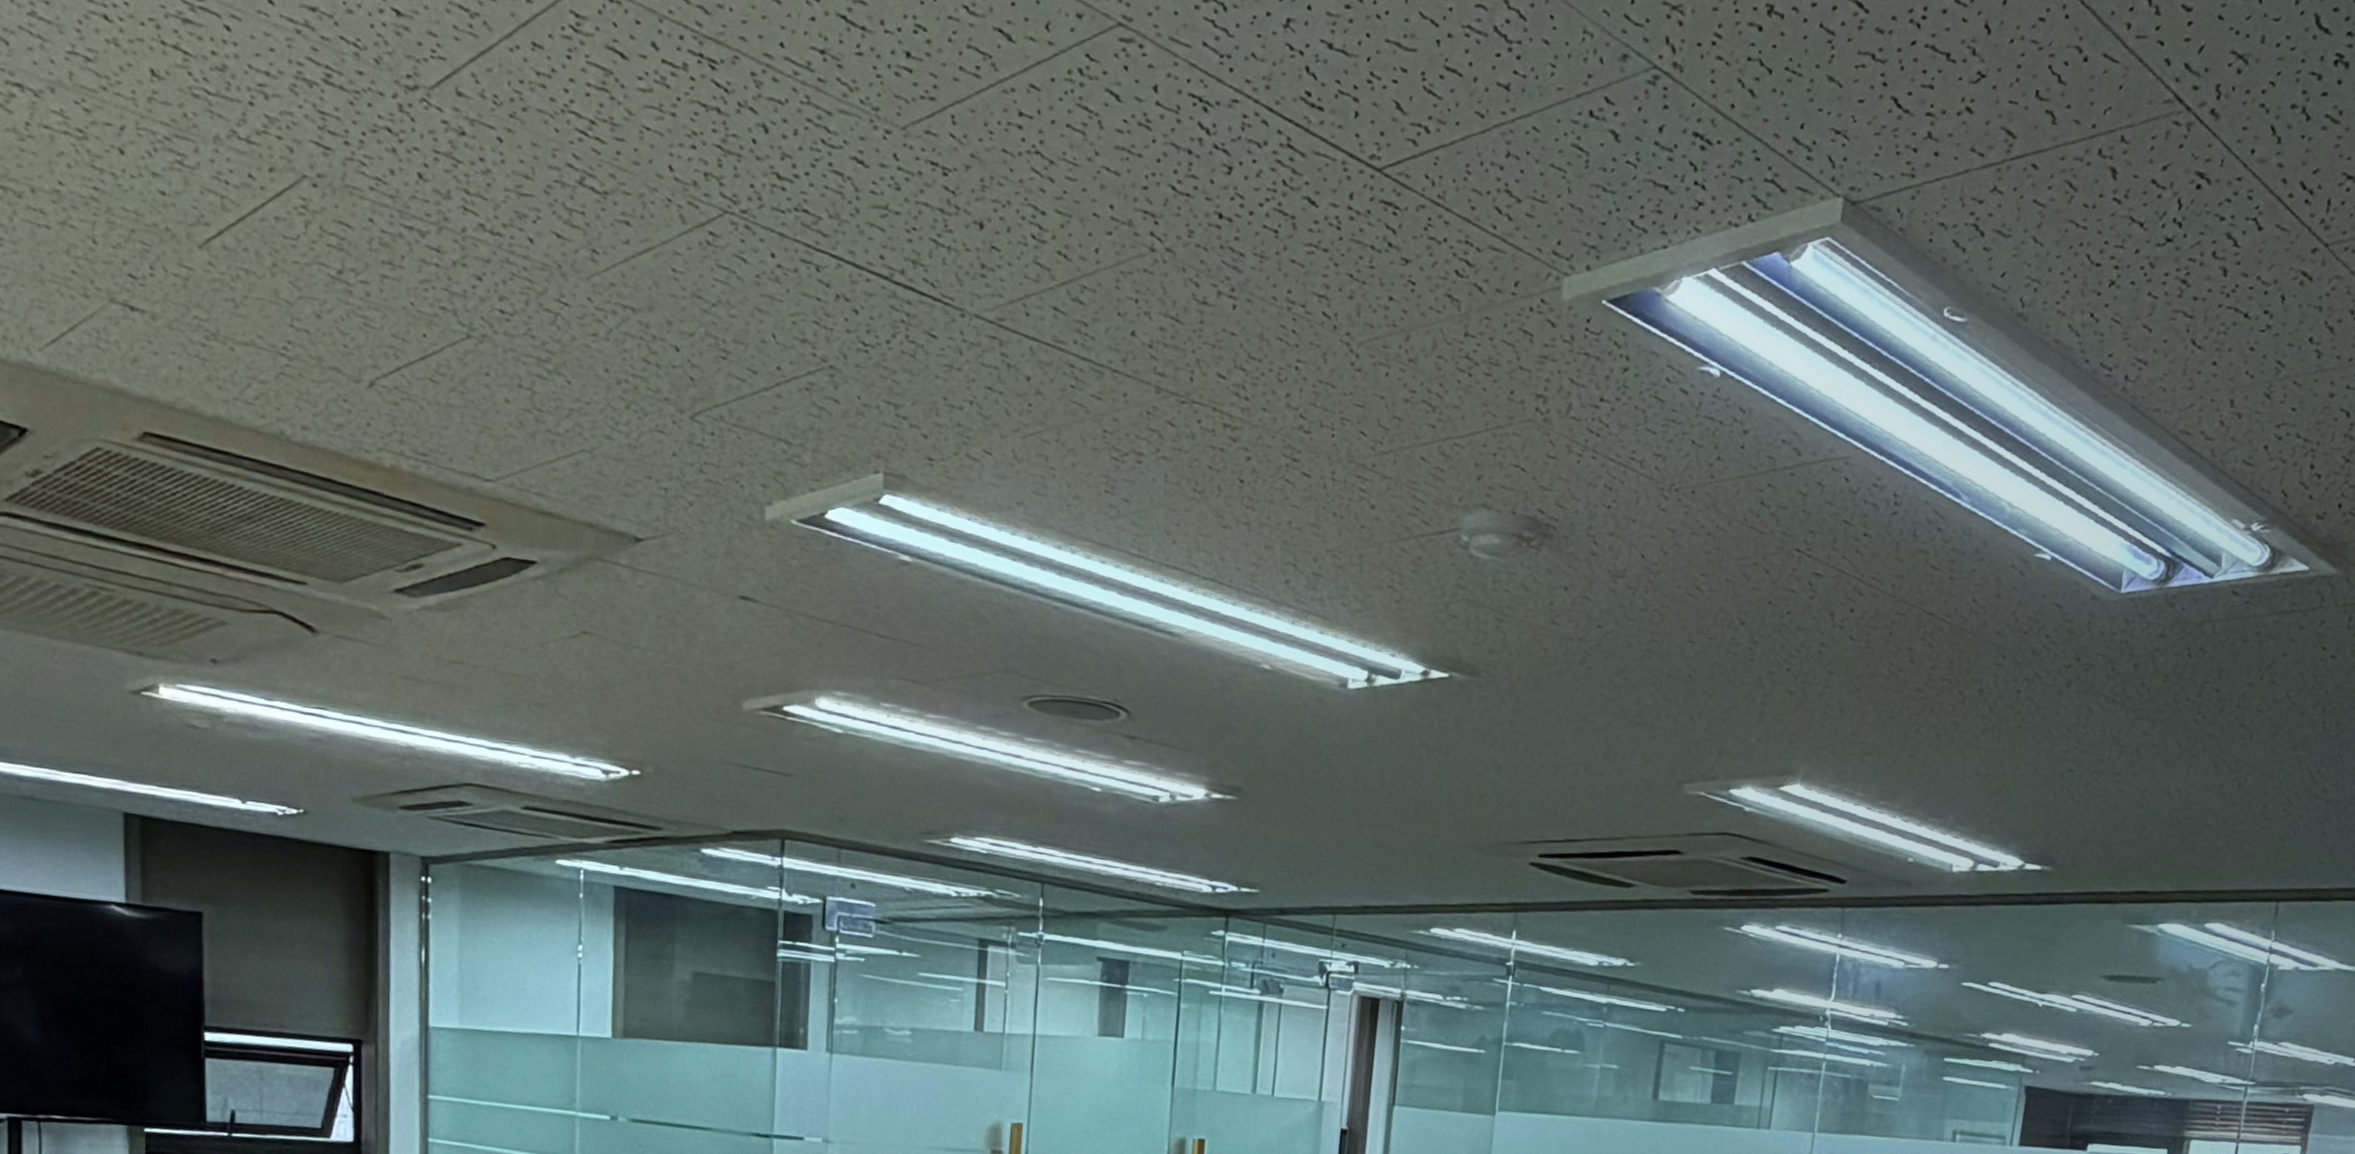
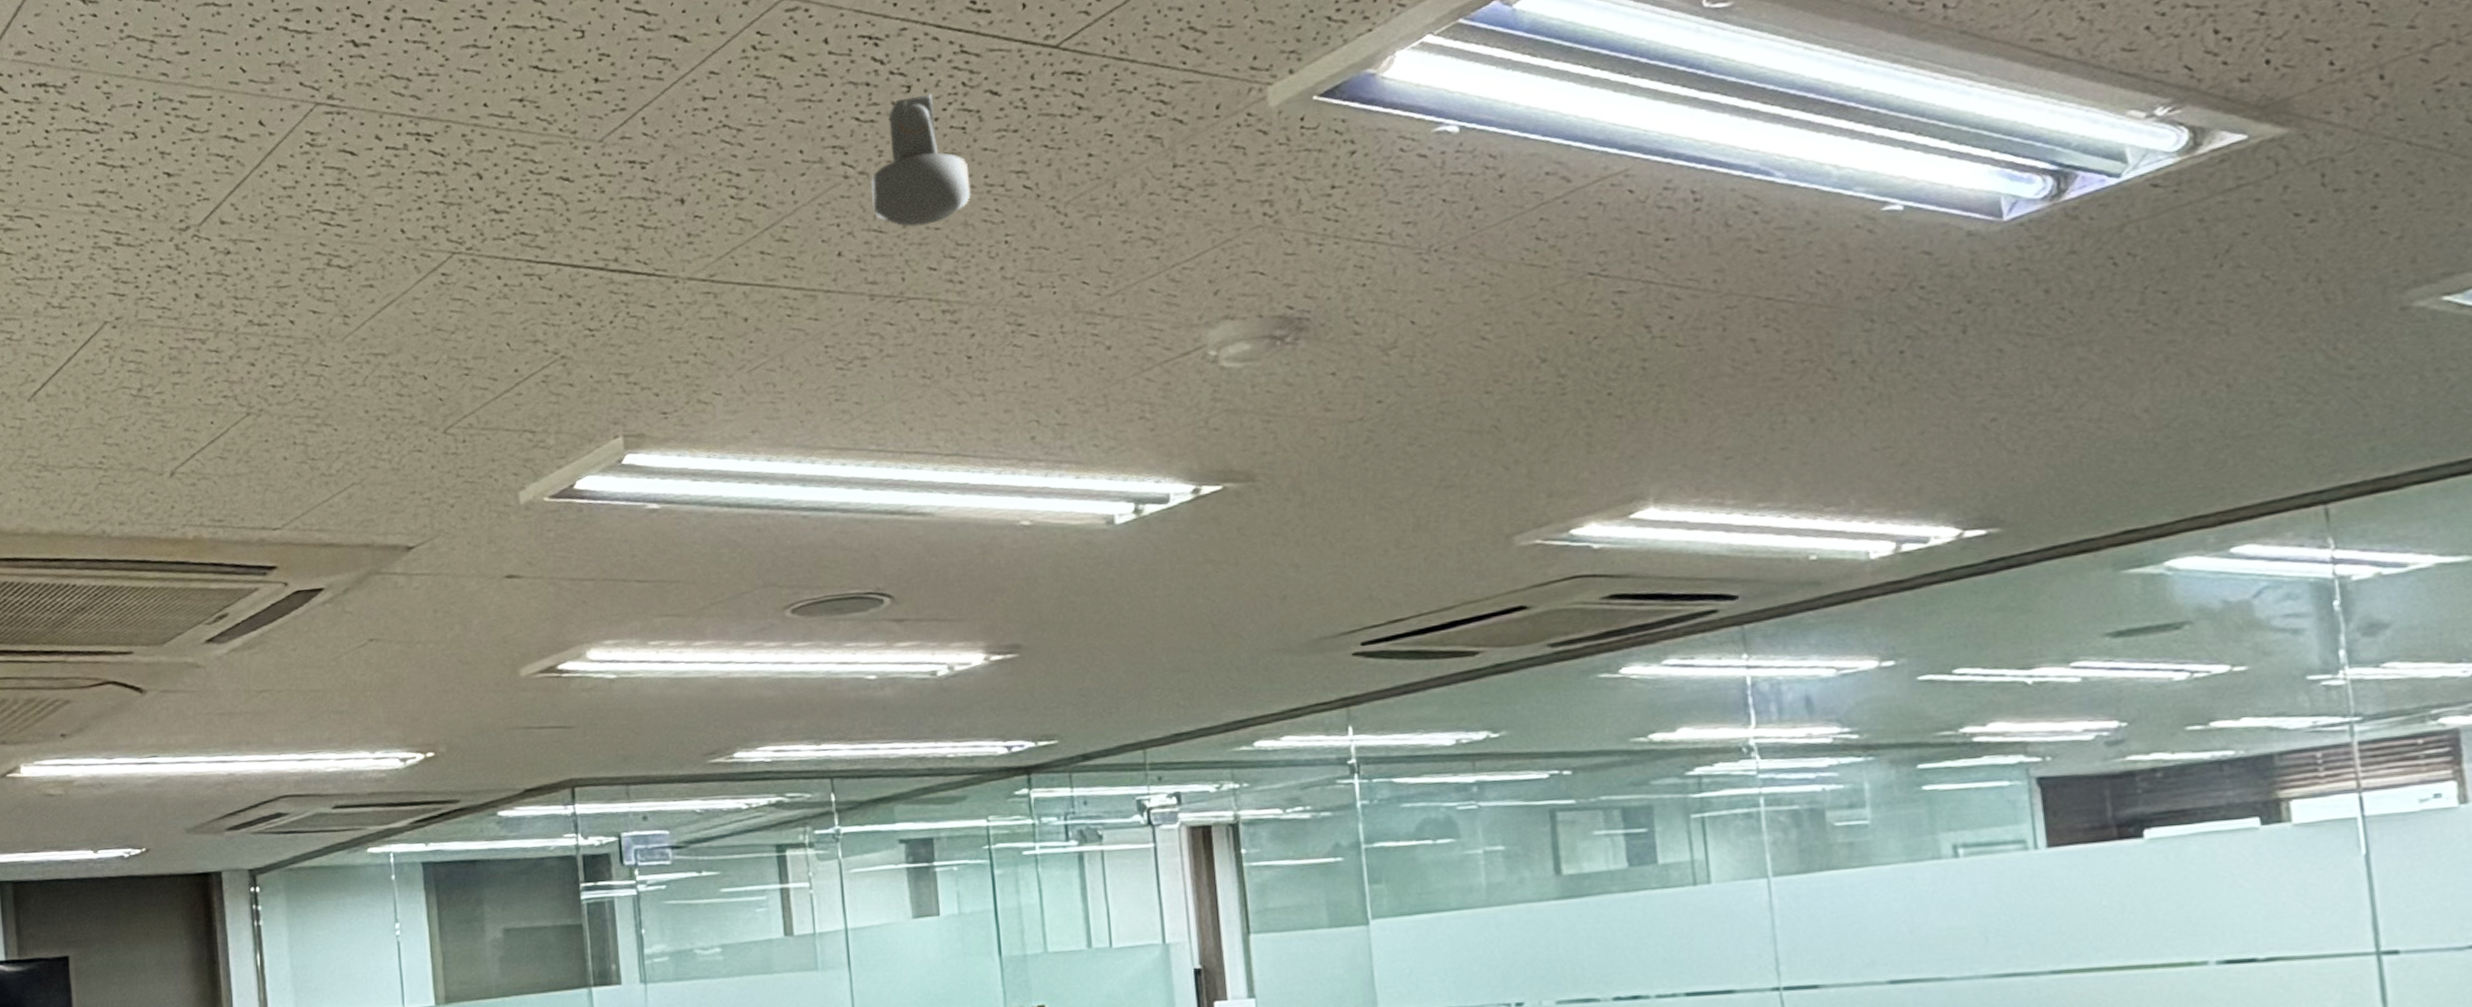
security camera: none [1174,179,1274,328] -> present [870,93,971,227]

